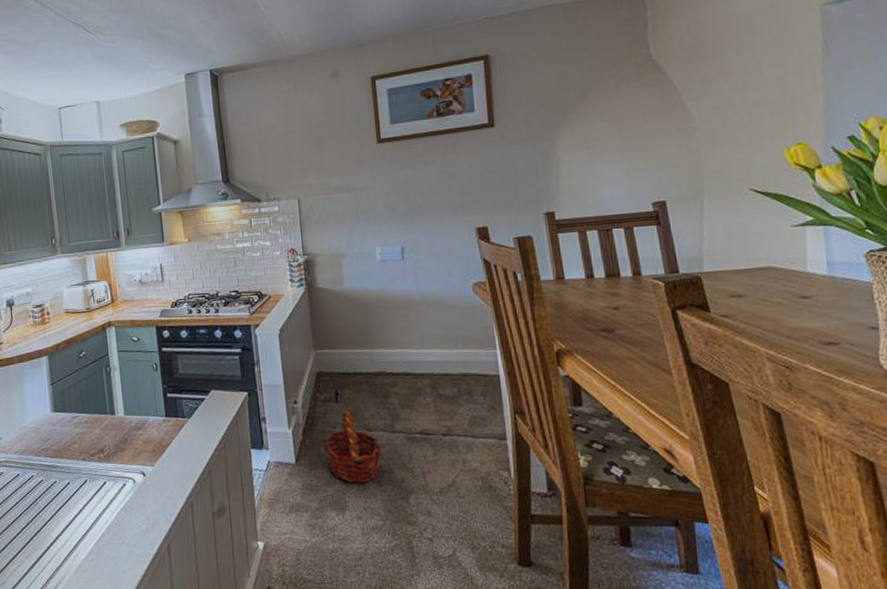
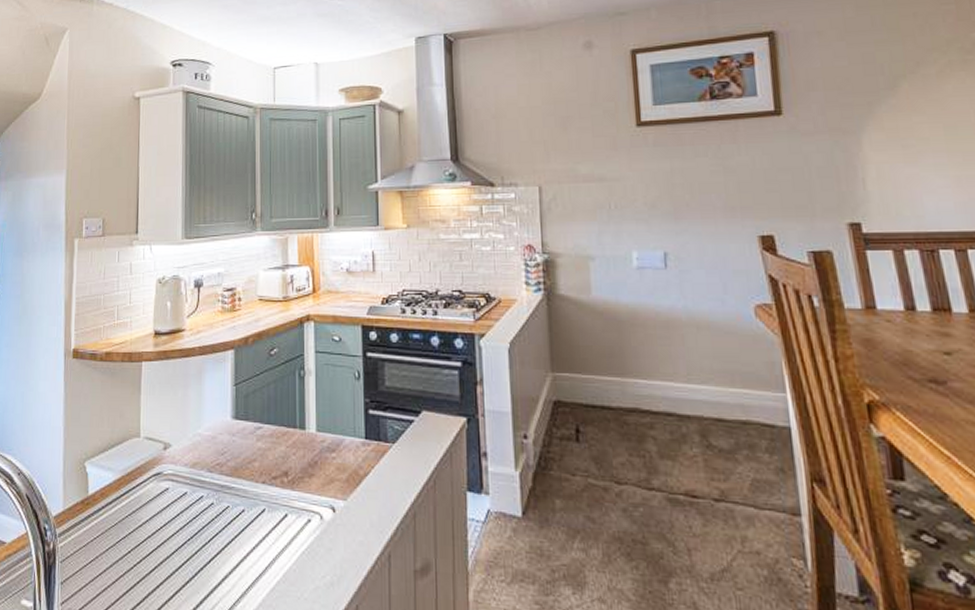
basket: present [322,410,381,483] -> none [558,453,633,553]

